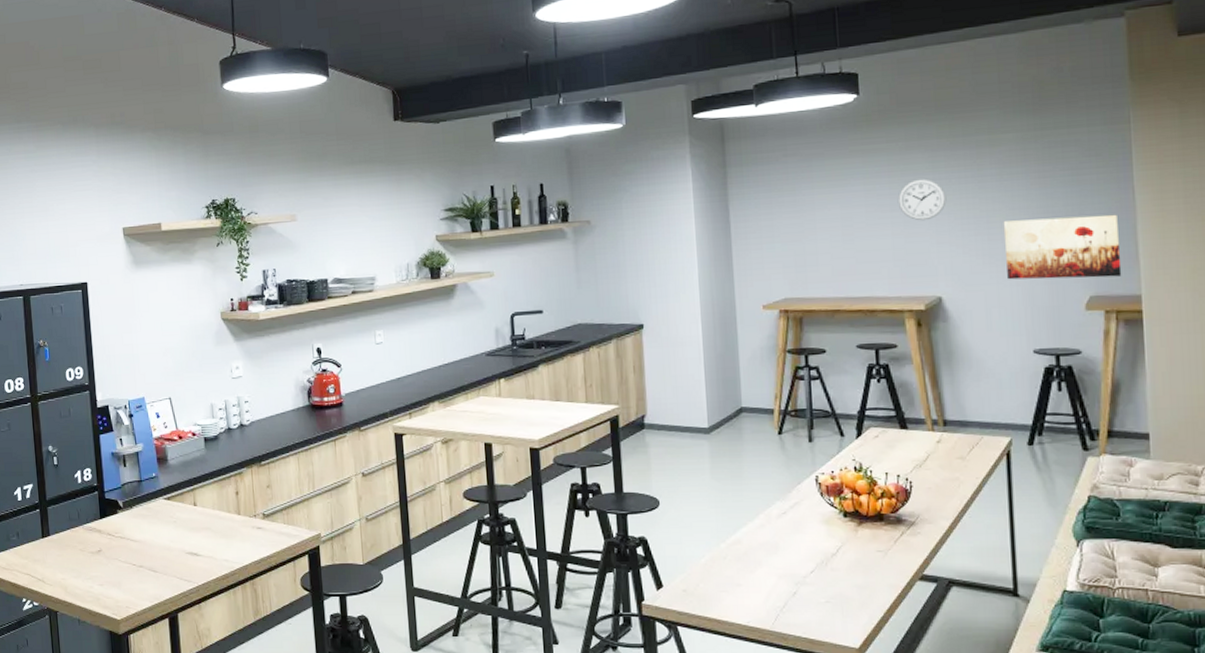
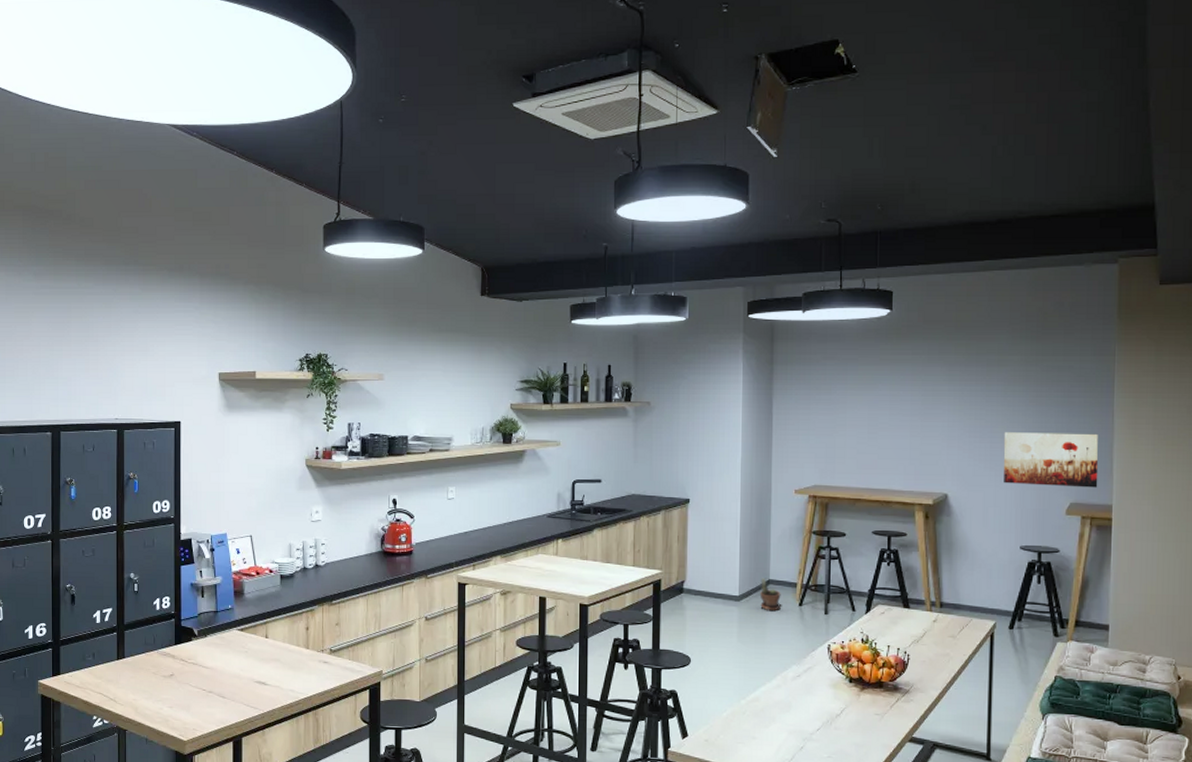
potted plant: none [732,406,757,443] -> present [760,578,781,612]
wall clock: present [897,178,947,221] -> none [917,389,959,426]

